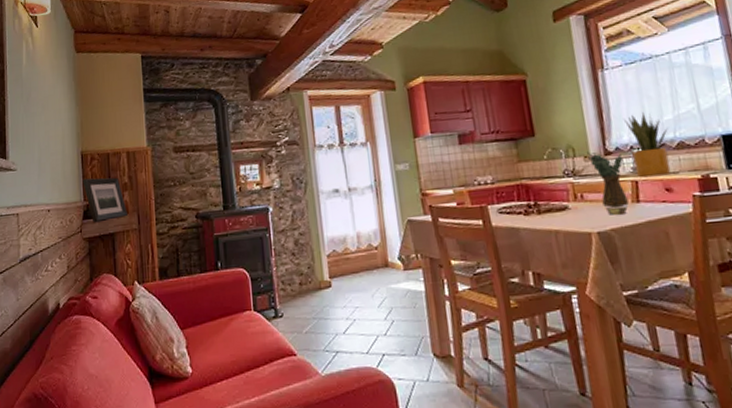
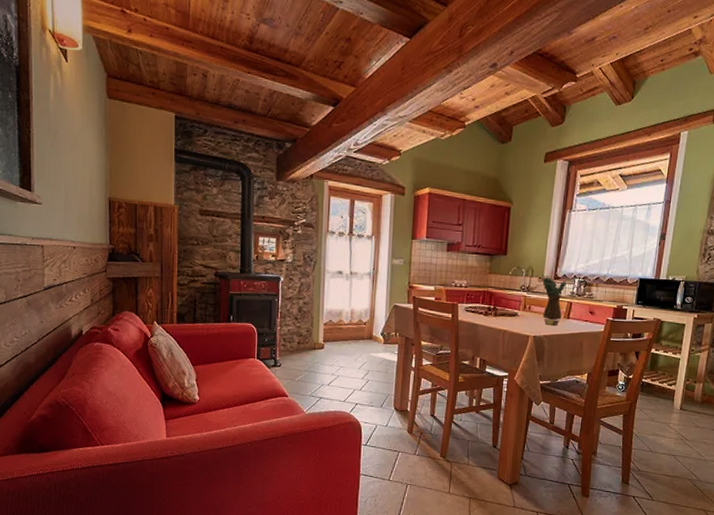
picture frame: present [82,177,128,223] -> none [109,224,151,266]
planter: present [624,111,670,177] -> none [572,250,605,302]

